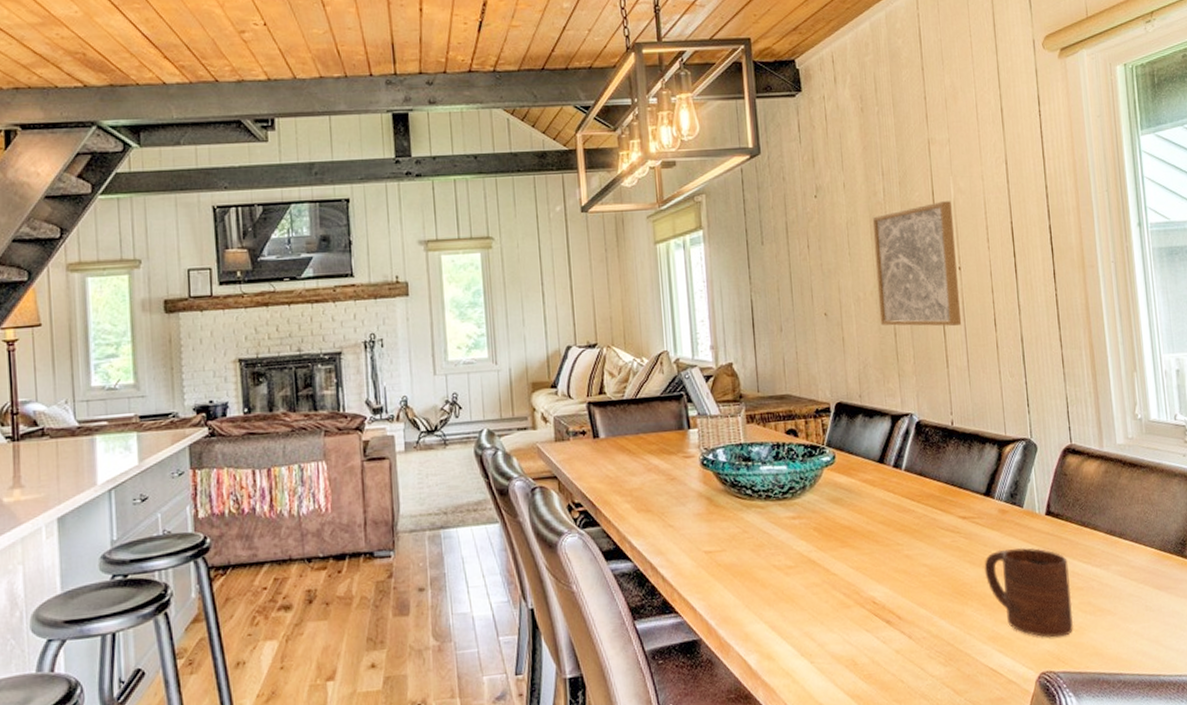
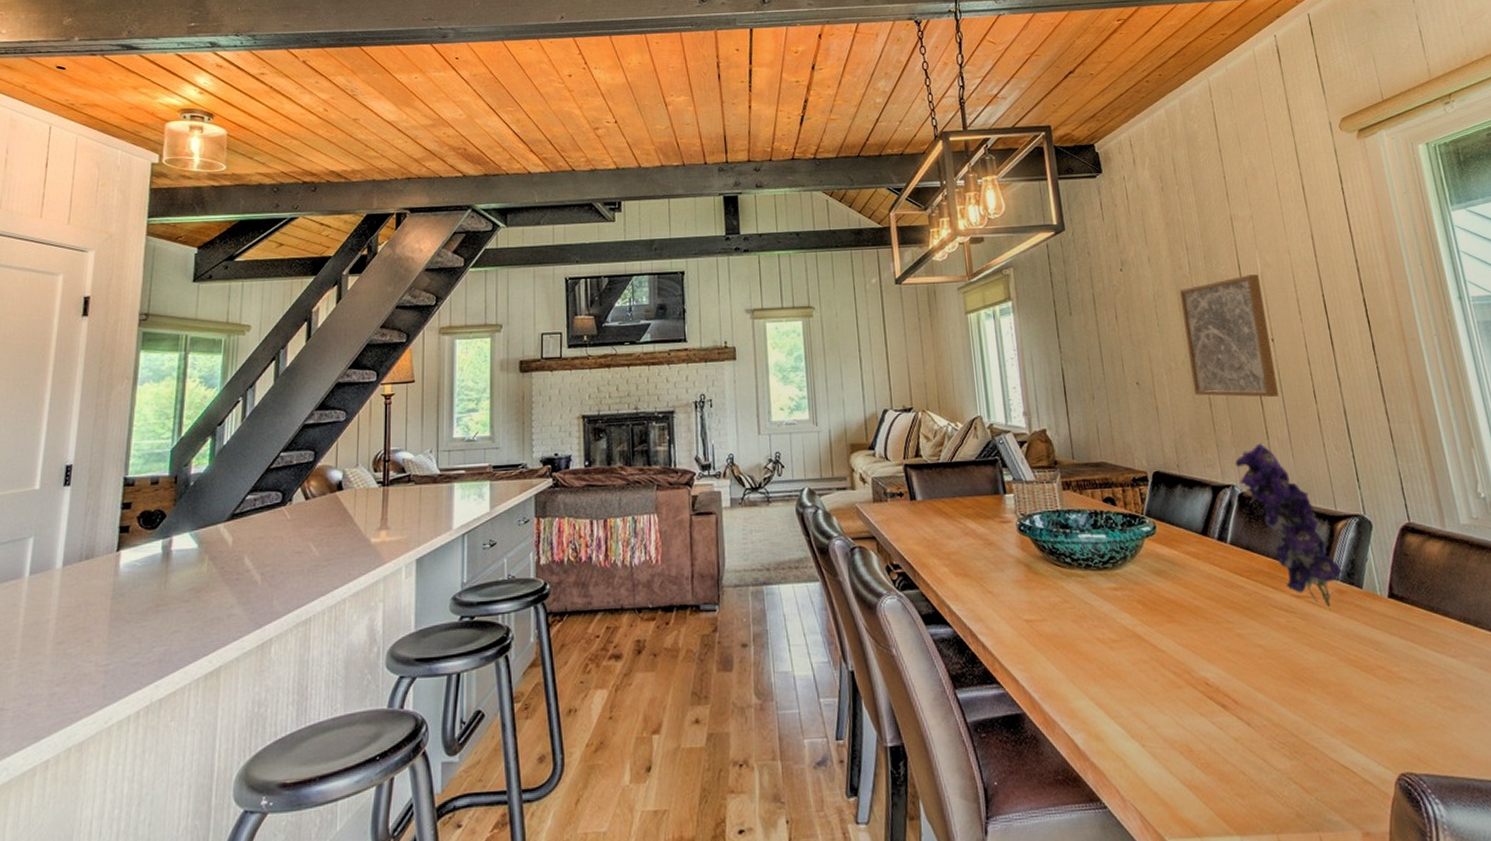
flower: none [915,371,1006,527] -> present [1235,443,1342,608]
cup: present [984,548,1074,638] -> none [1325,632,1433,735]

